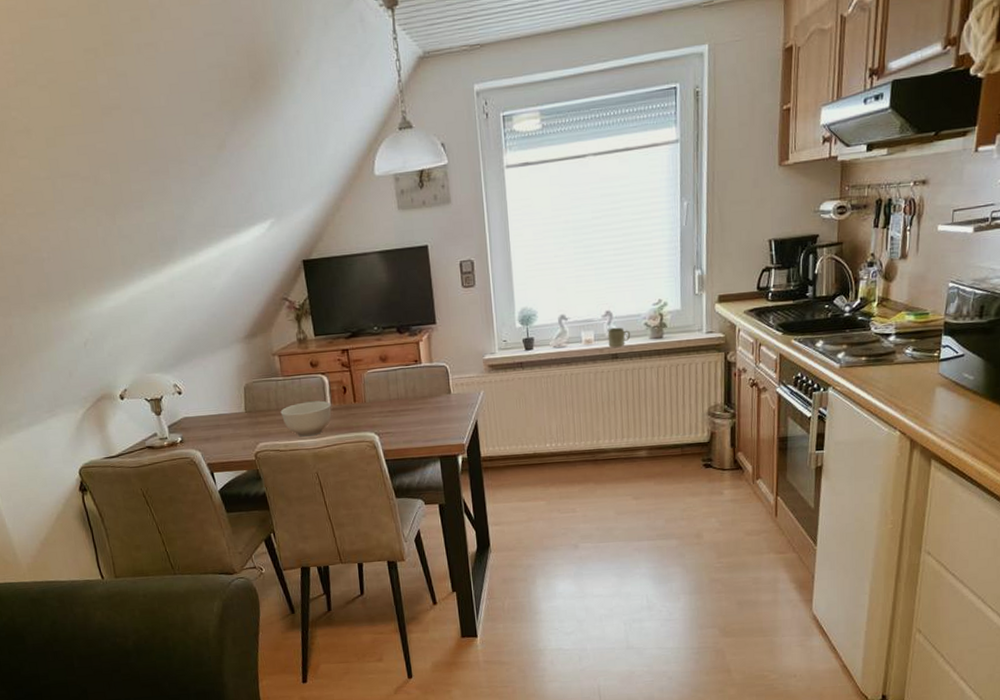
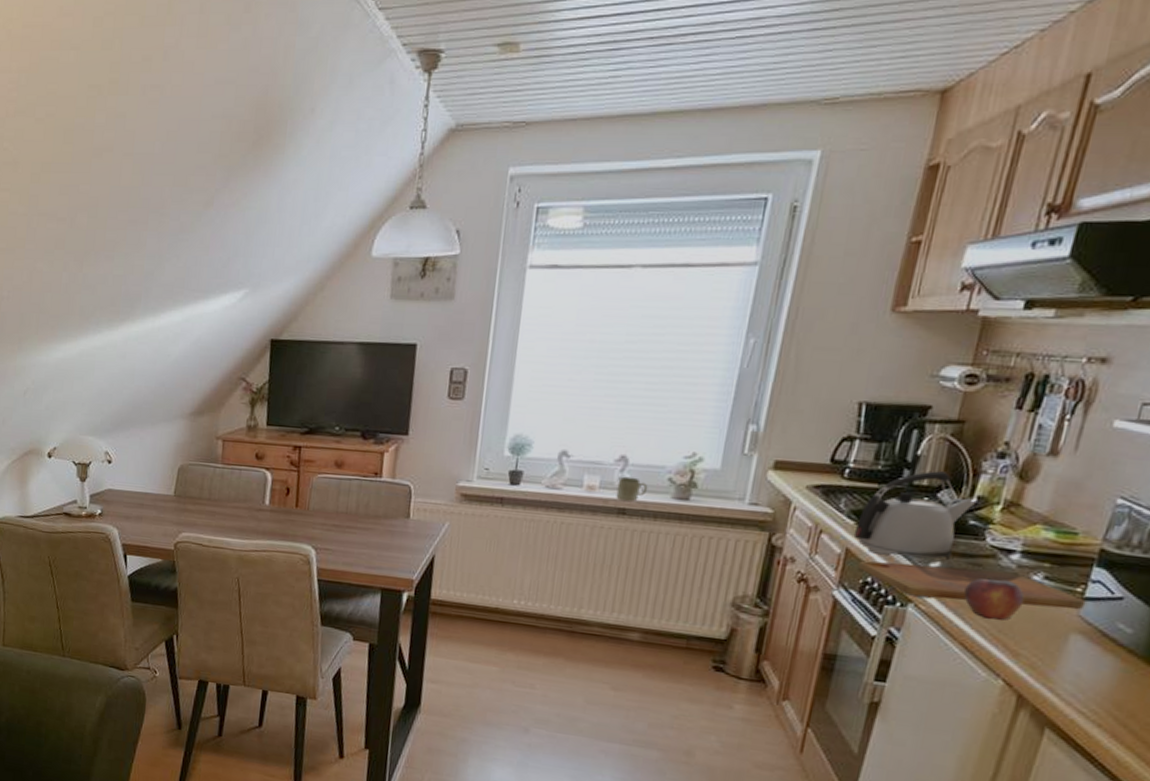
bowl: present [280,400,332,437] -> none [211,496,269,536]
kettle: none [783,283,859,355] -> present [853,471,975,561]
cutting board: none [791,349,942,381] -> present [858,560,1086,610]
fruit: none [864,356,903,389] -> present [964,576,1025,620]

